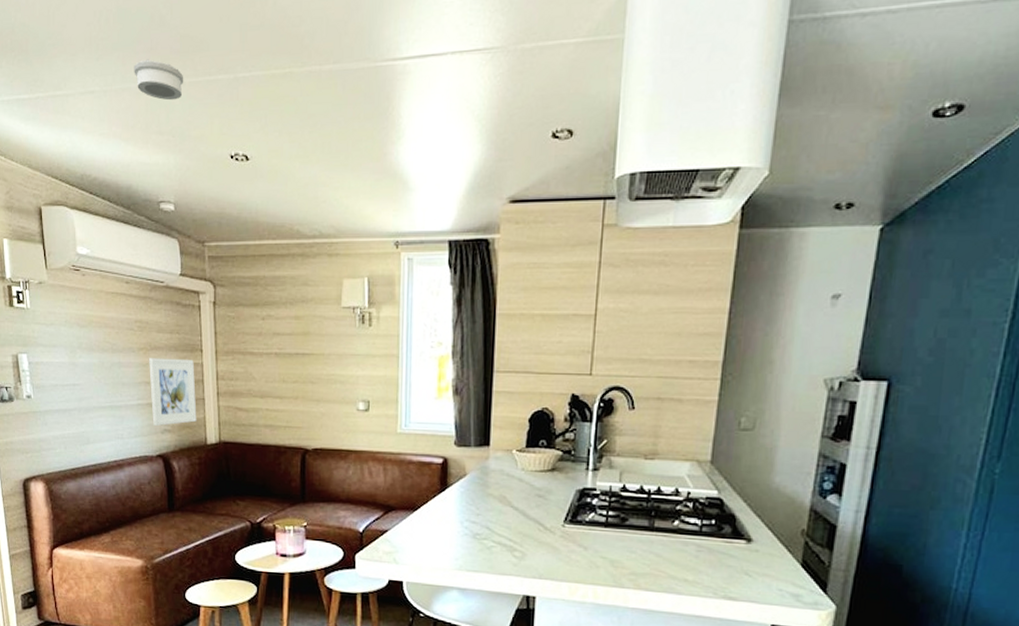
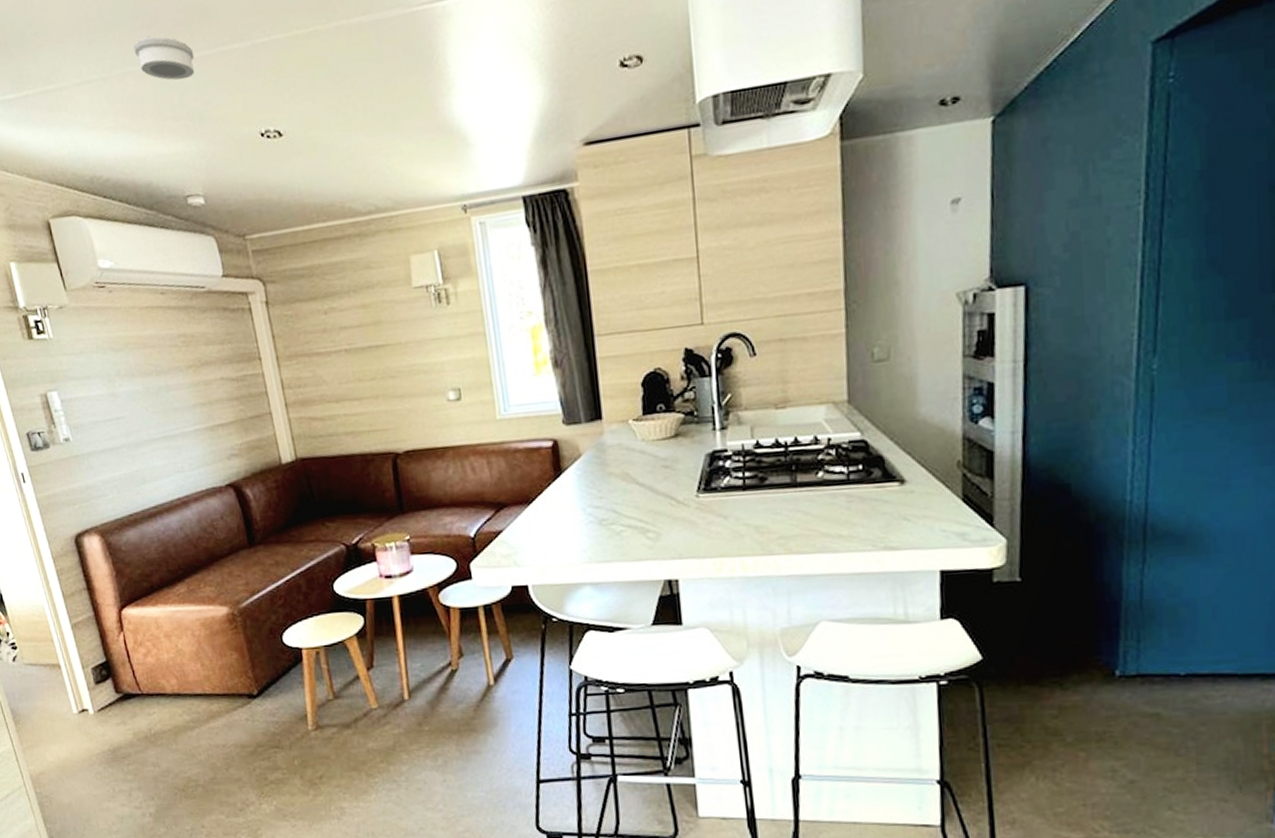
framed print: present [148,358,197,426] -> none [200,371,266,452]

